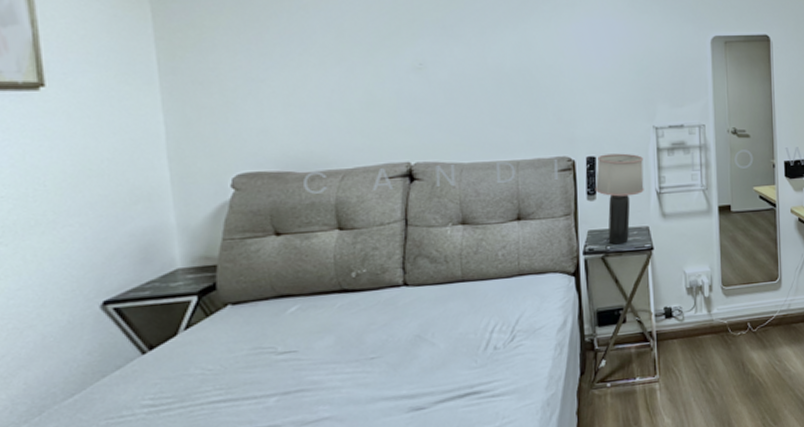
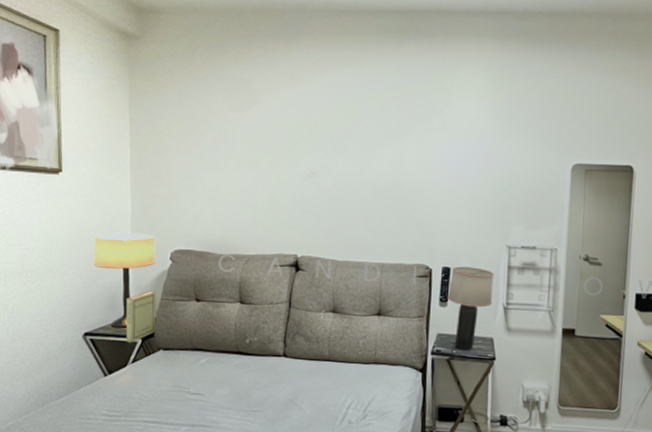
table lamp: none [107,157,210,288] -> present [94,232,156,329]
book: none [168,230,219,304] -> present [126,290,156,343]

